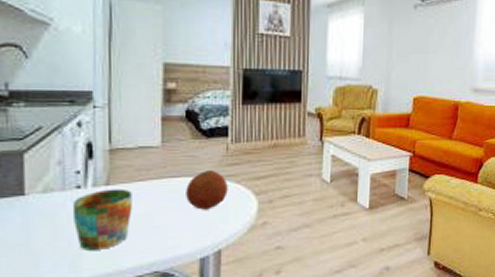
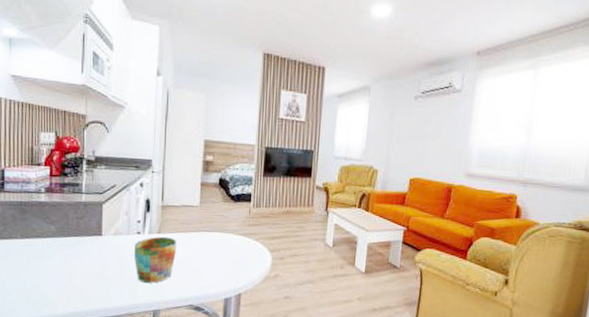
fruit: present [186,169,228,210] -> none [216,227,249,260]

